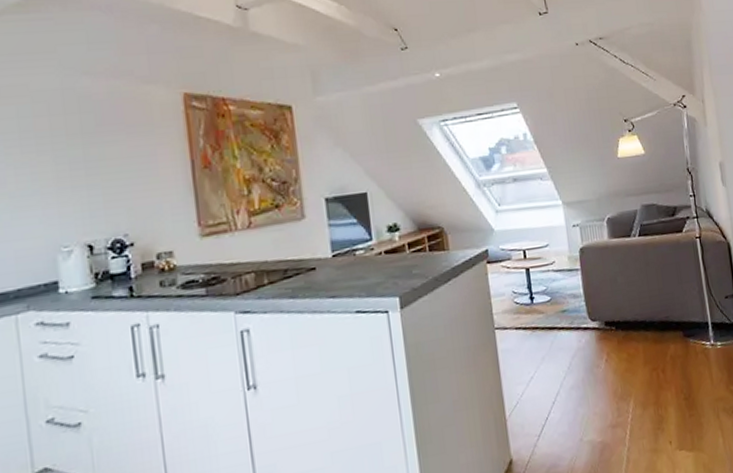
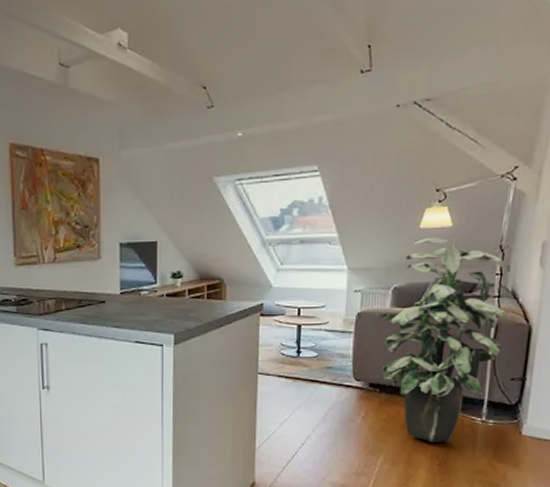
indoor plant: none [596,164,710,376] -> present [375,237,511,442]

